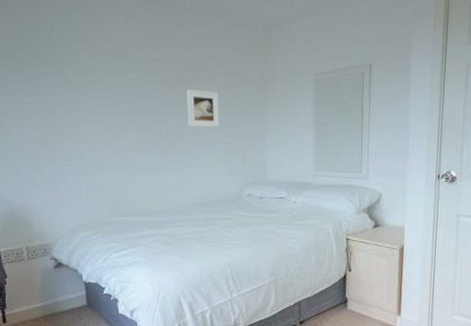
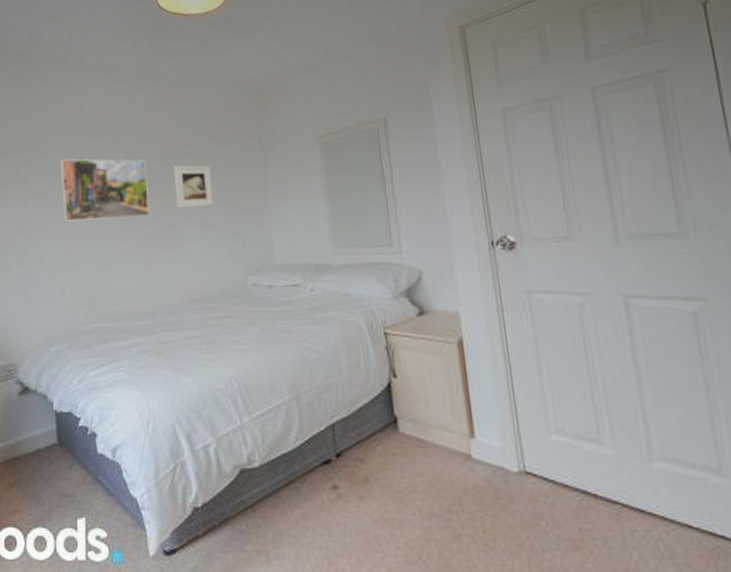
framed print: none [84,73,165,131] -> present [60,158,150,222]

